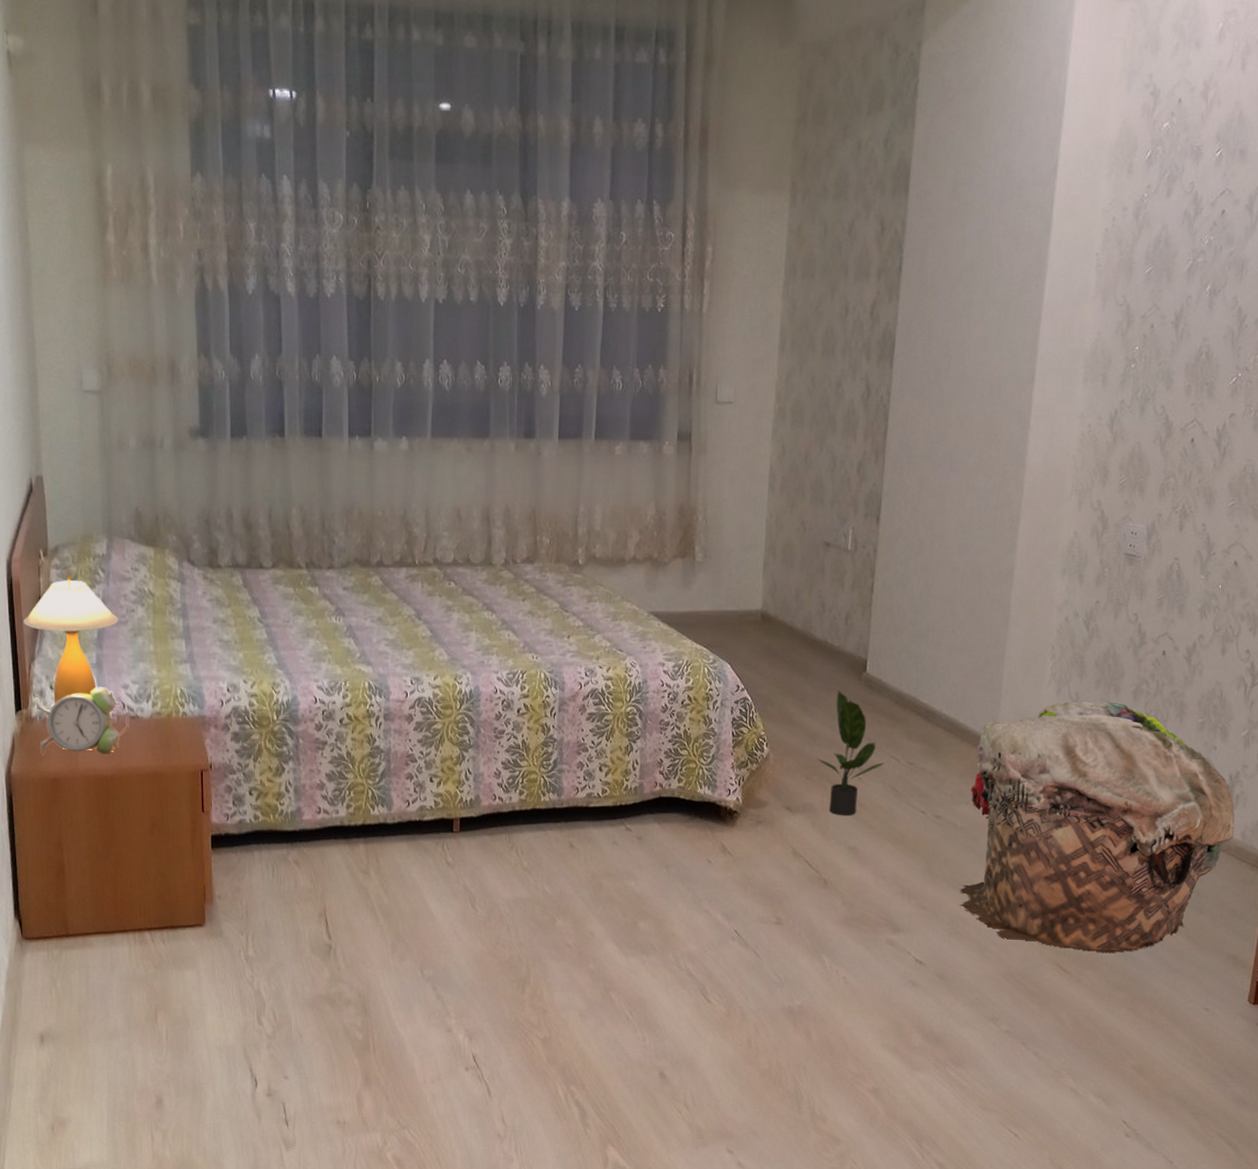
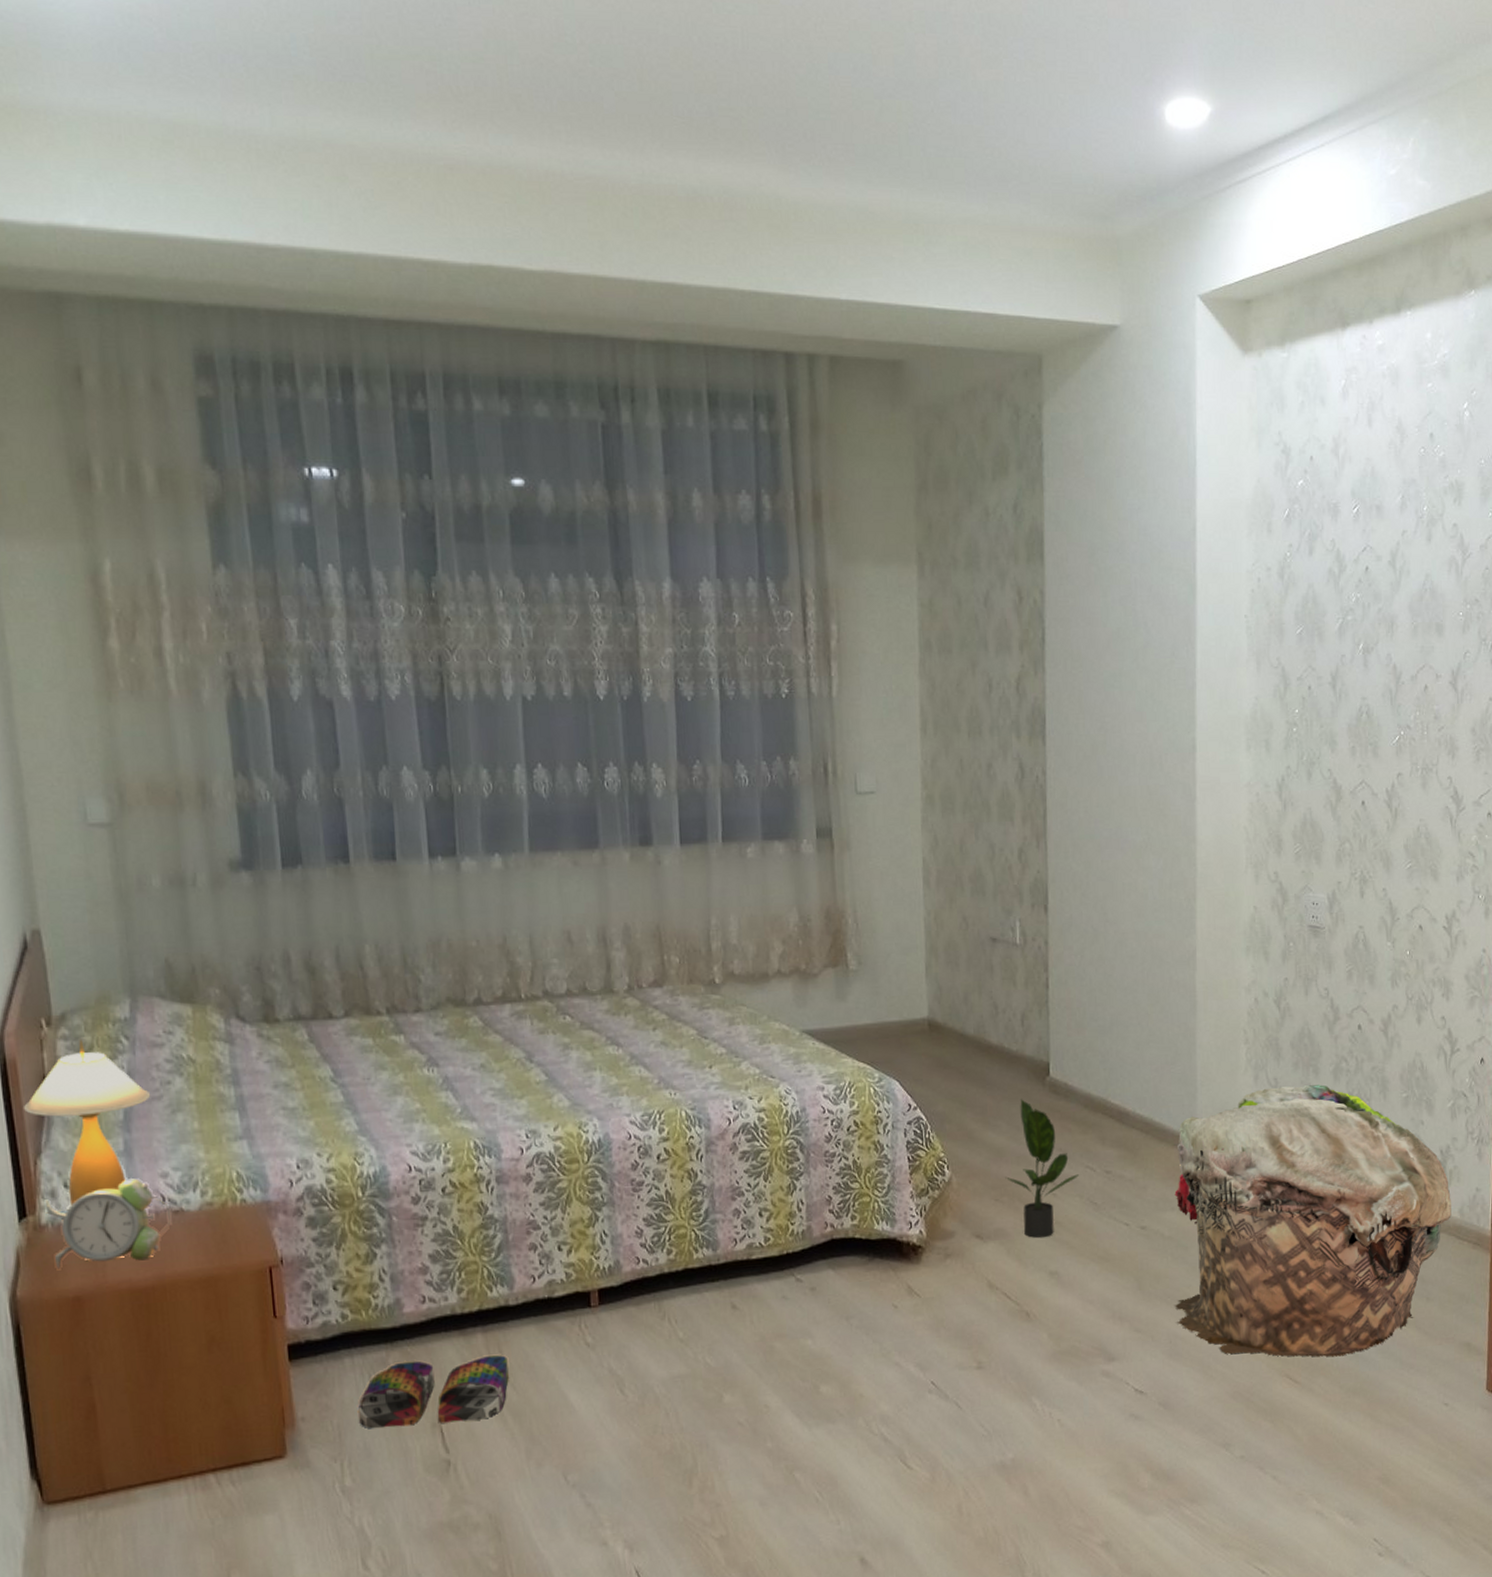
slippers: none [263,860,383,915] -> present [358,1355,509,1429]

